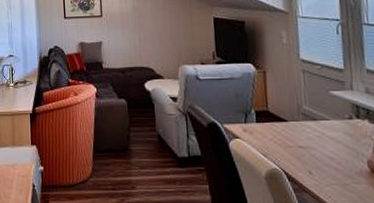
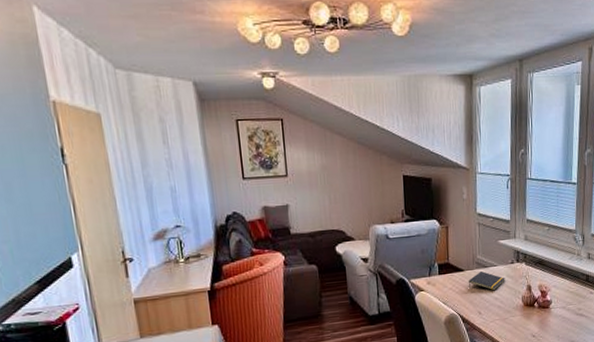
notepad: none [292,123,342,149] -> present [468,270,505,291]

